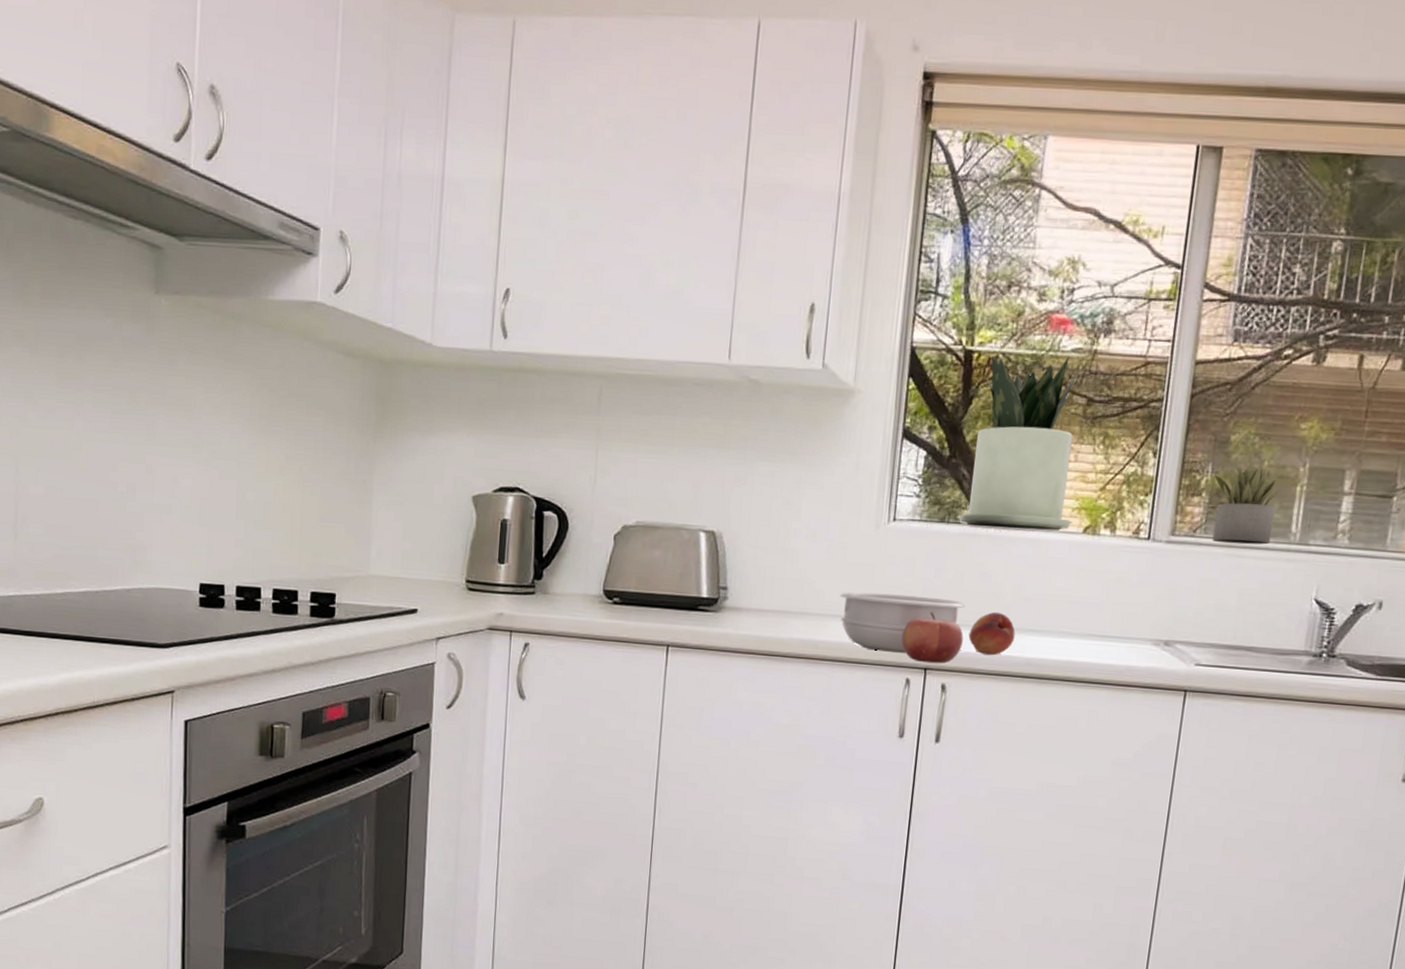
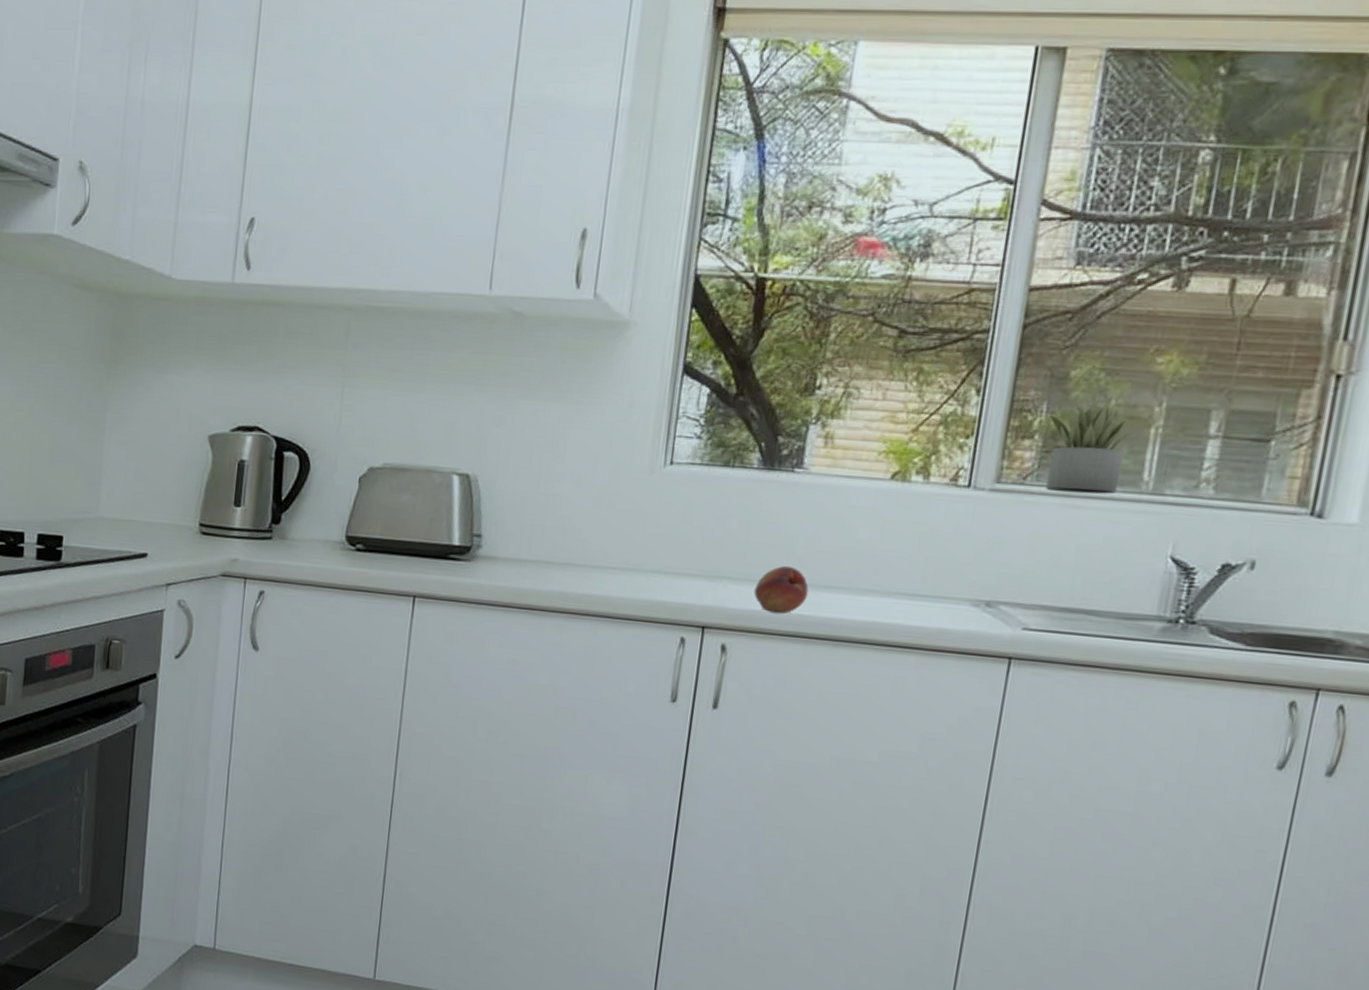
bowl: present [839,591,966,654] -> none [607,540,751,611]
fruit: present [901,612,964,664] -> none [676,564,748,623]
planter: present [957,356,1081,532] -> none [743,283,892,478]

